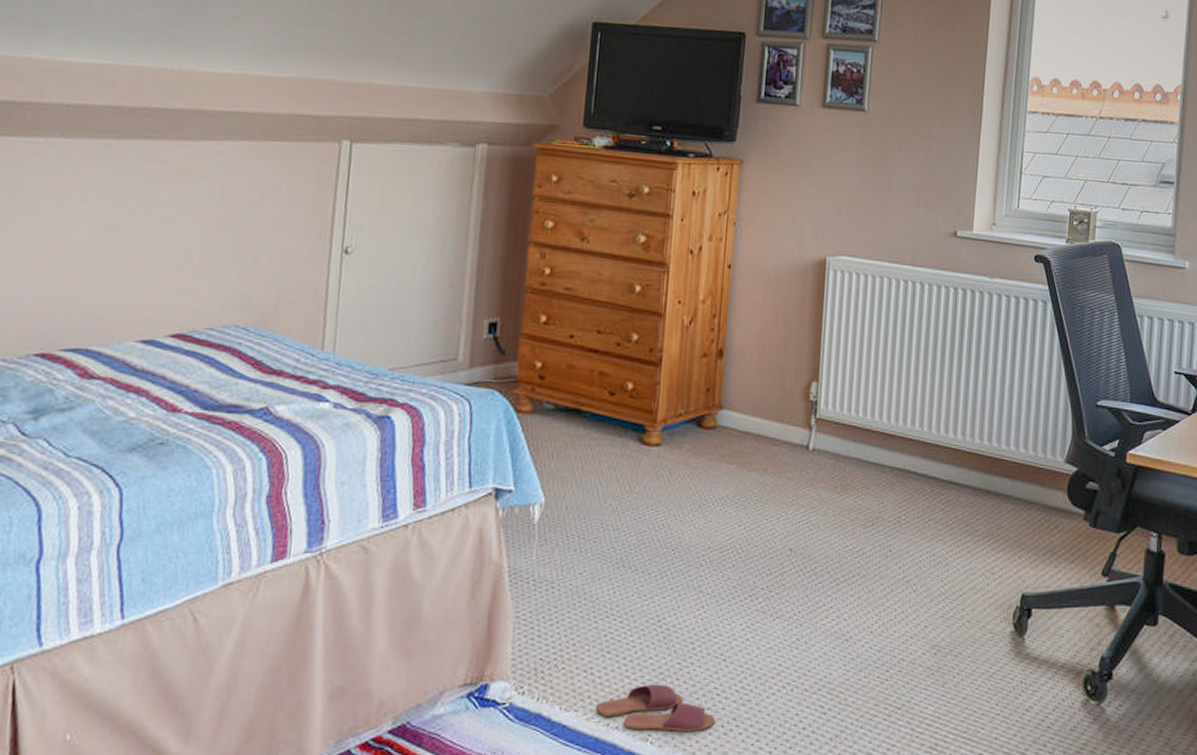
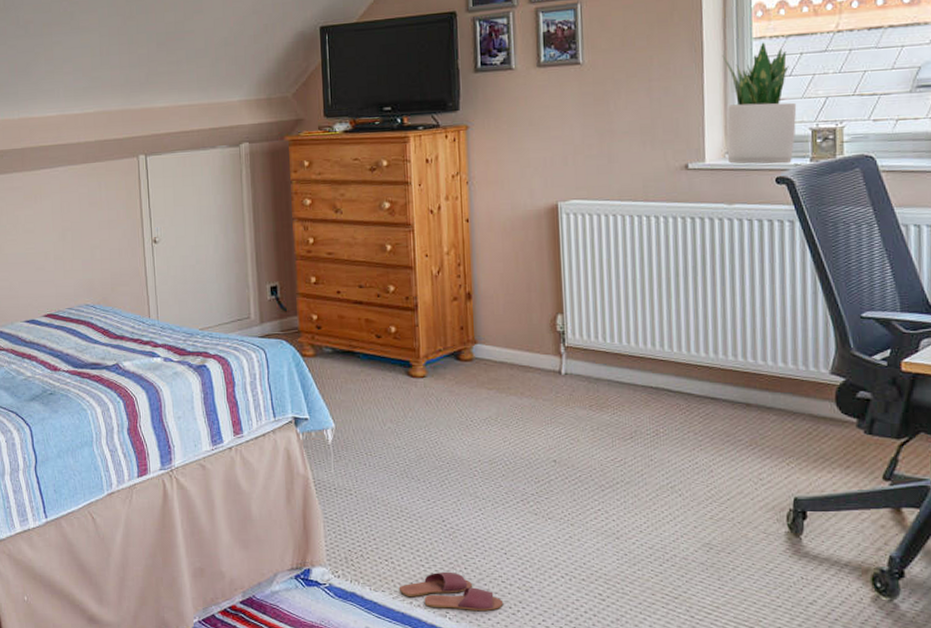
planter: none [993,117,1059,242] -> present [722,42,797,165]

